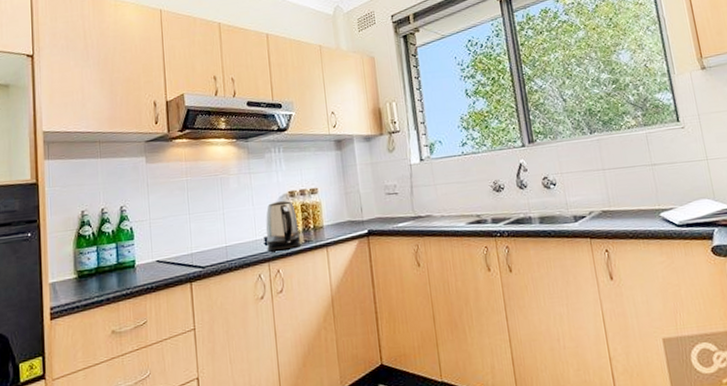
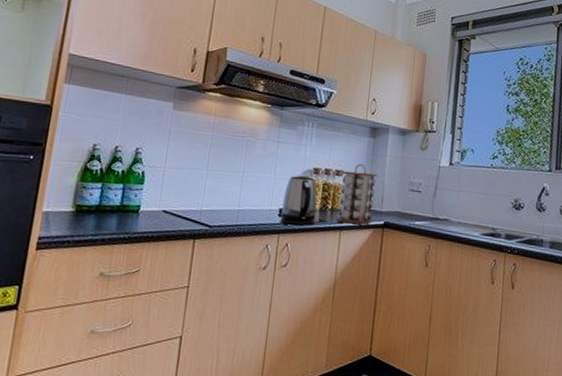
spice rack: none [316,178,357,240] -> present [336,164,378,225]

